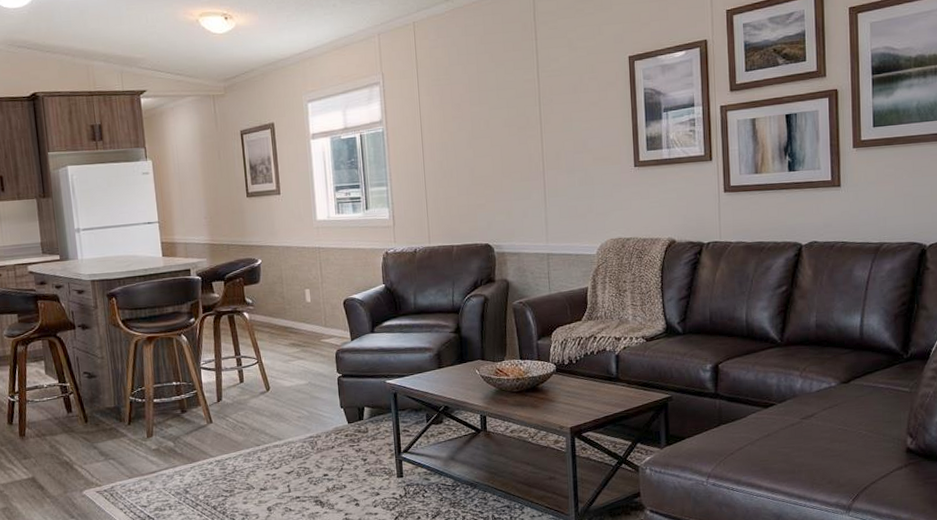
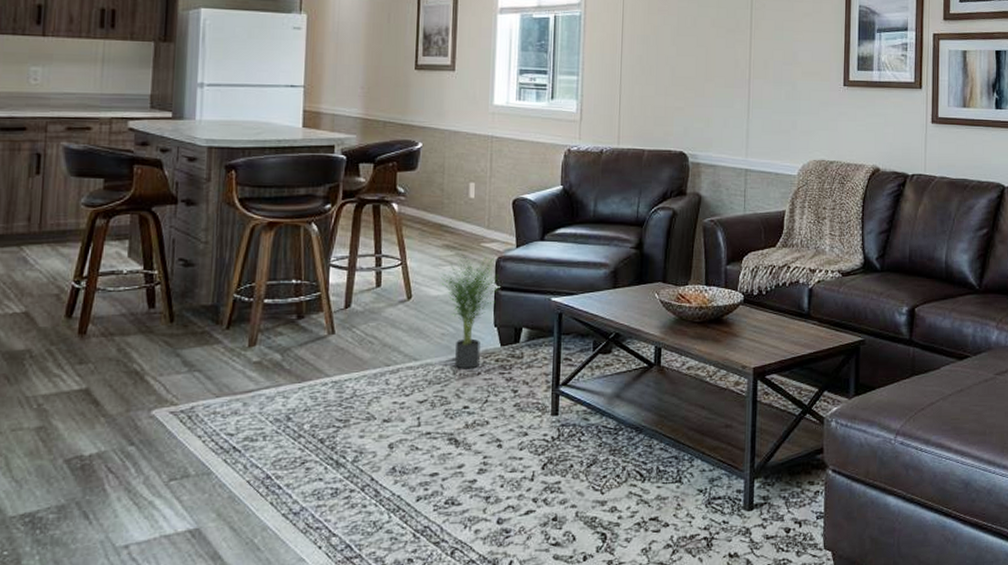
potted plant: none [291,350,342,445] -> present [441,254,500,369]

